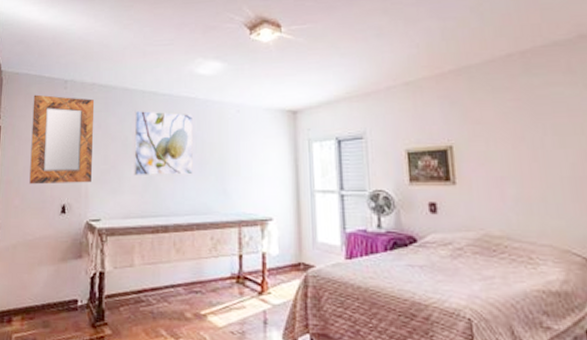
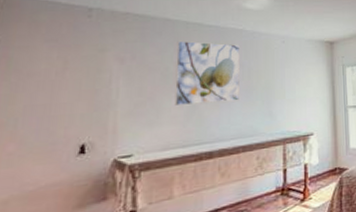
home mirror: present [29,94,95,185] -> none [32,22,128,126]

